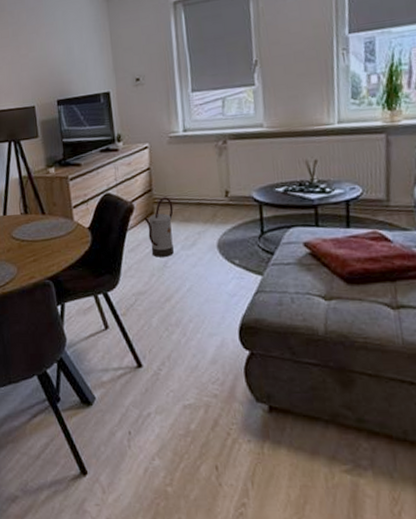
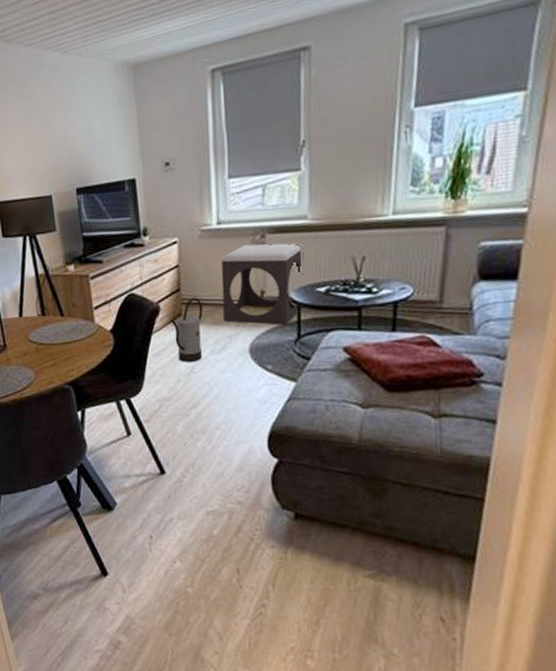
footstool: none [188,148,263,222] -> present [221,243,304,325]

